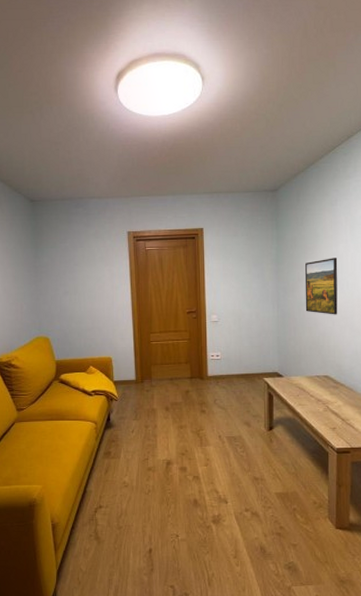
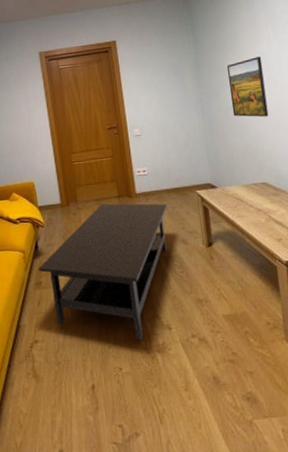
coffee table: none [108,383,236,512] -> present [38,203,168,342]

